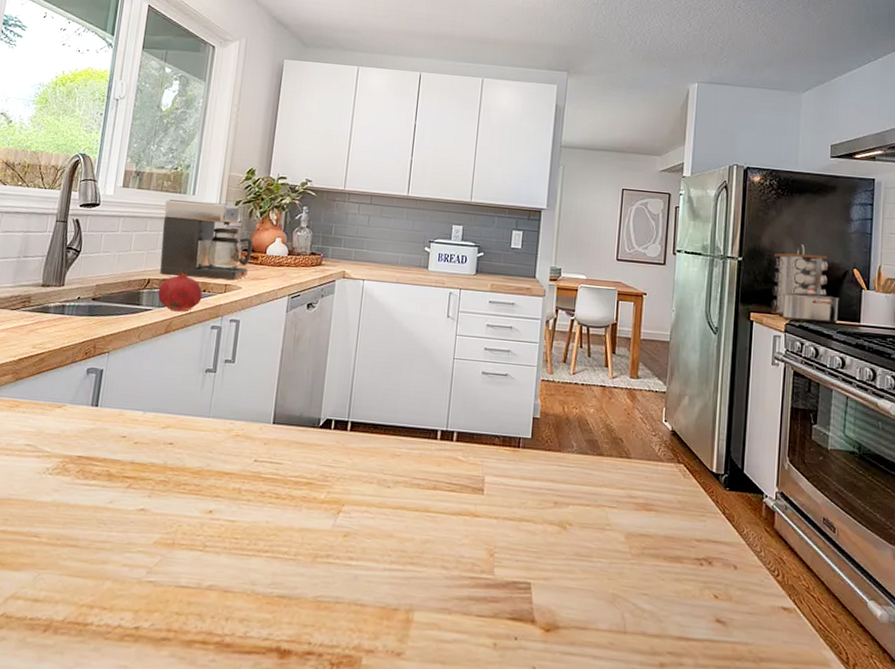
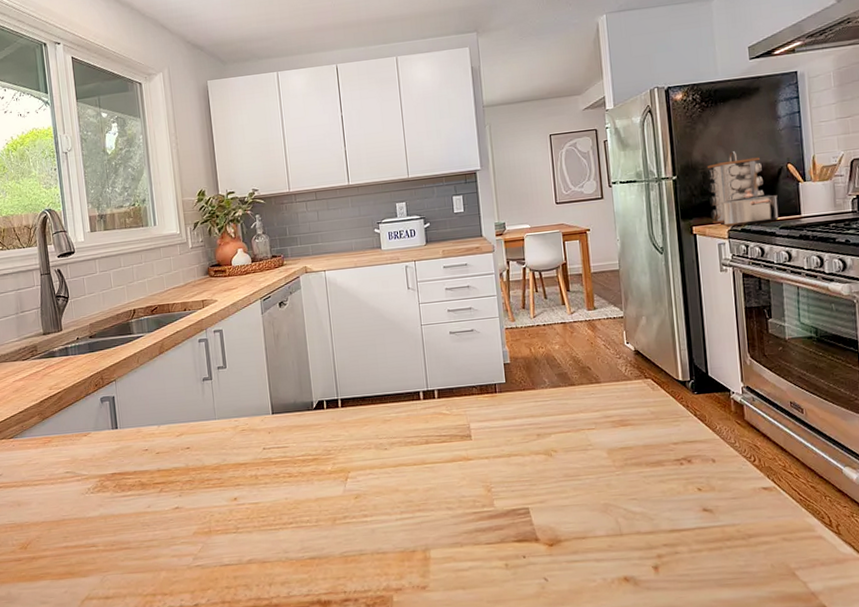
fruit: present [157,271,203,312] -> none [144,296,185,334]
coffee maker: present [159,199,253,281] -> none [132,227,219,303]

